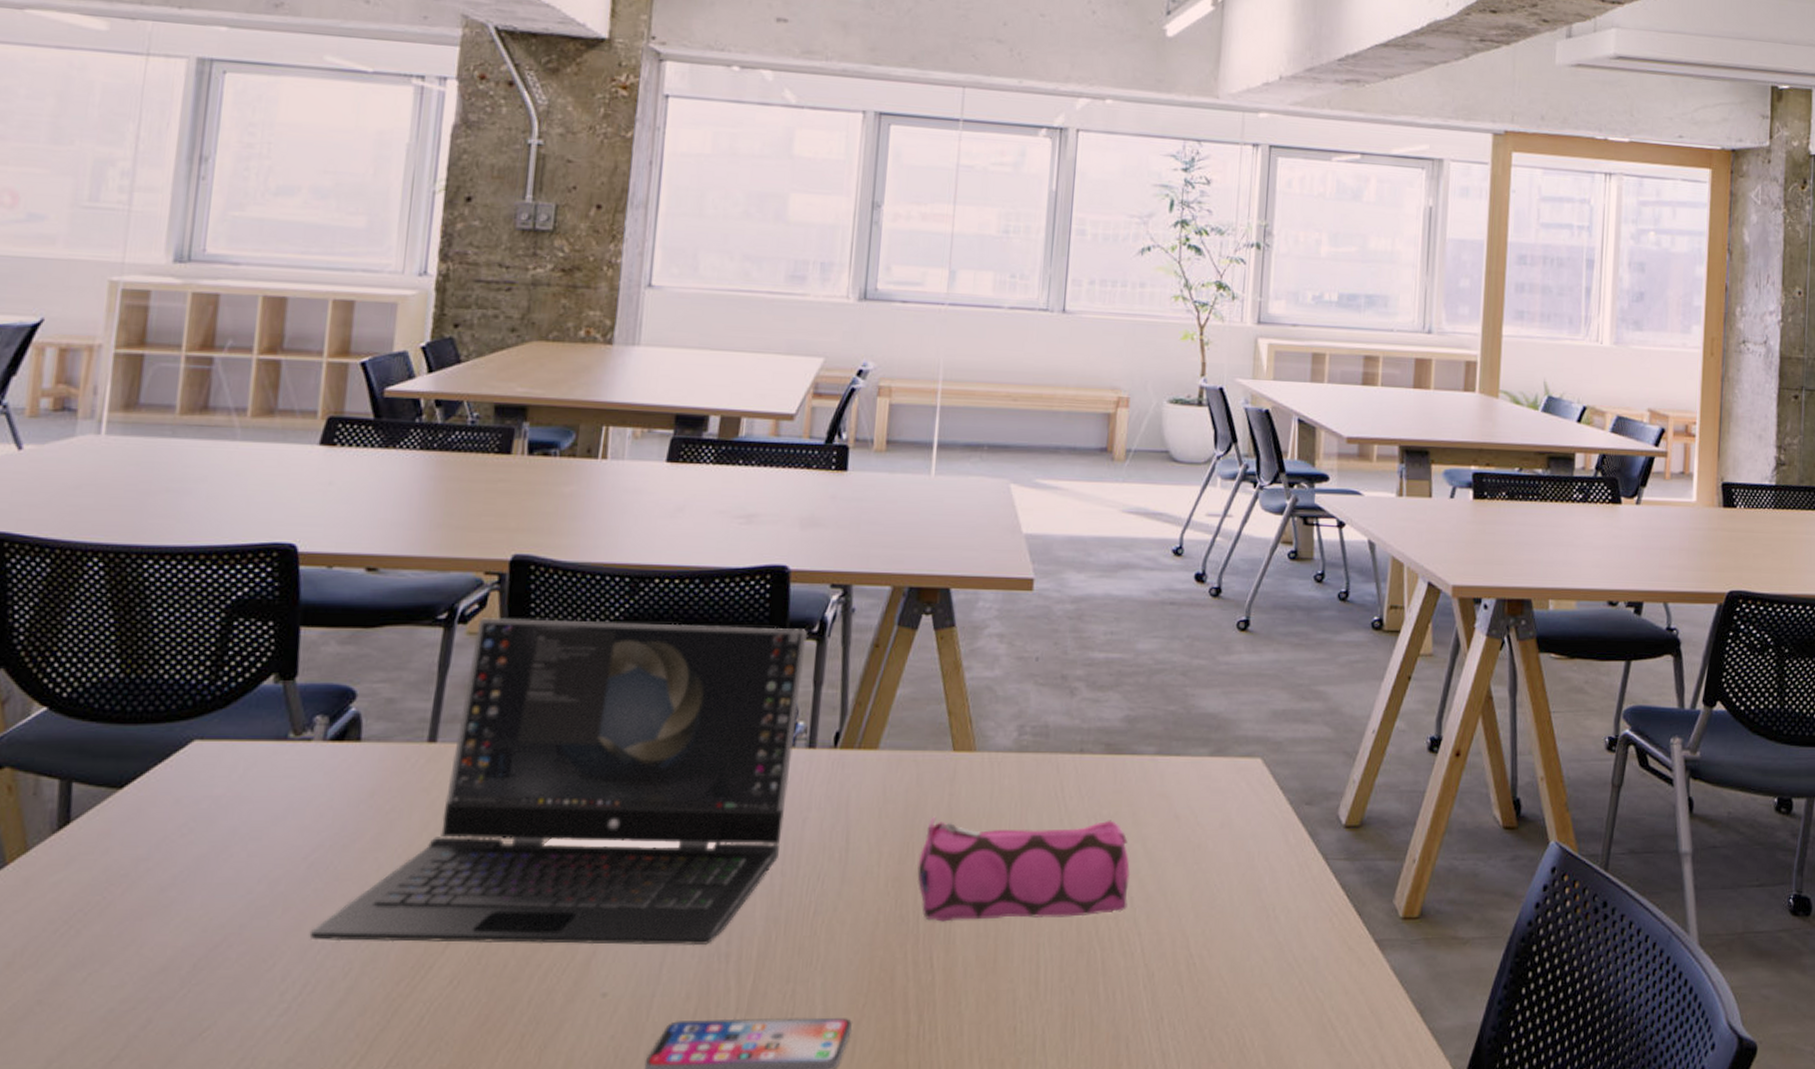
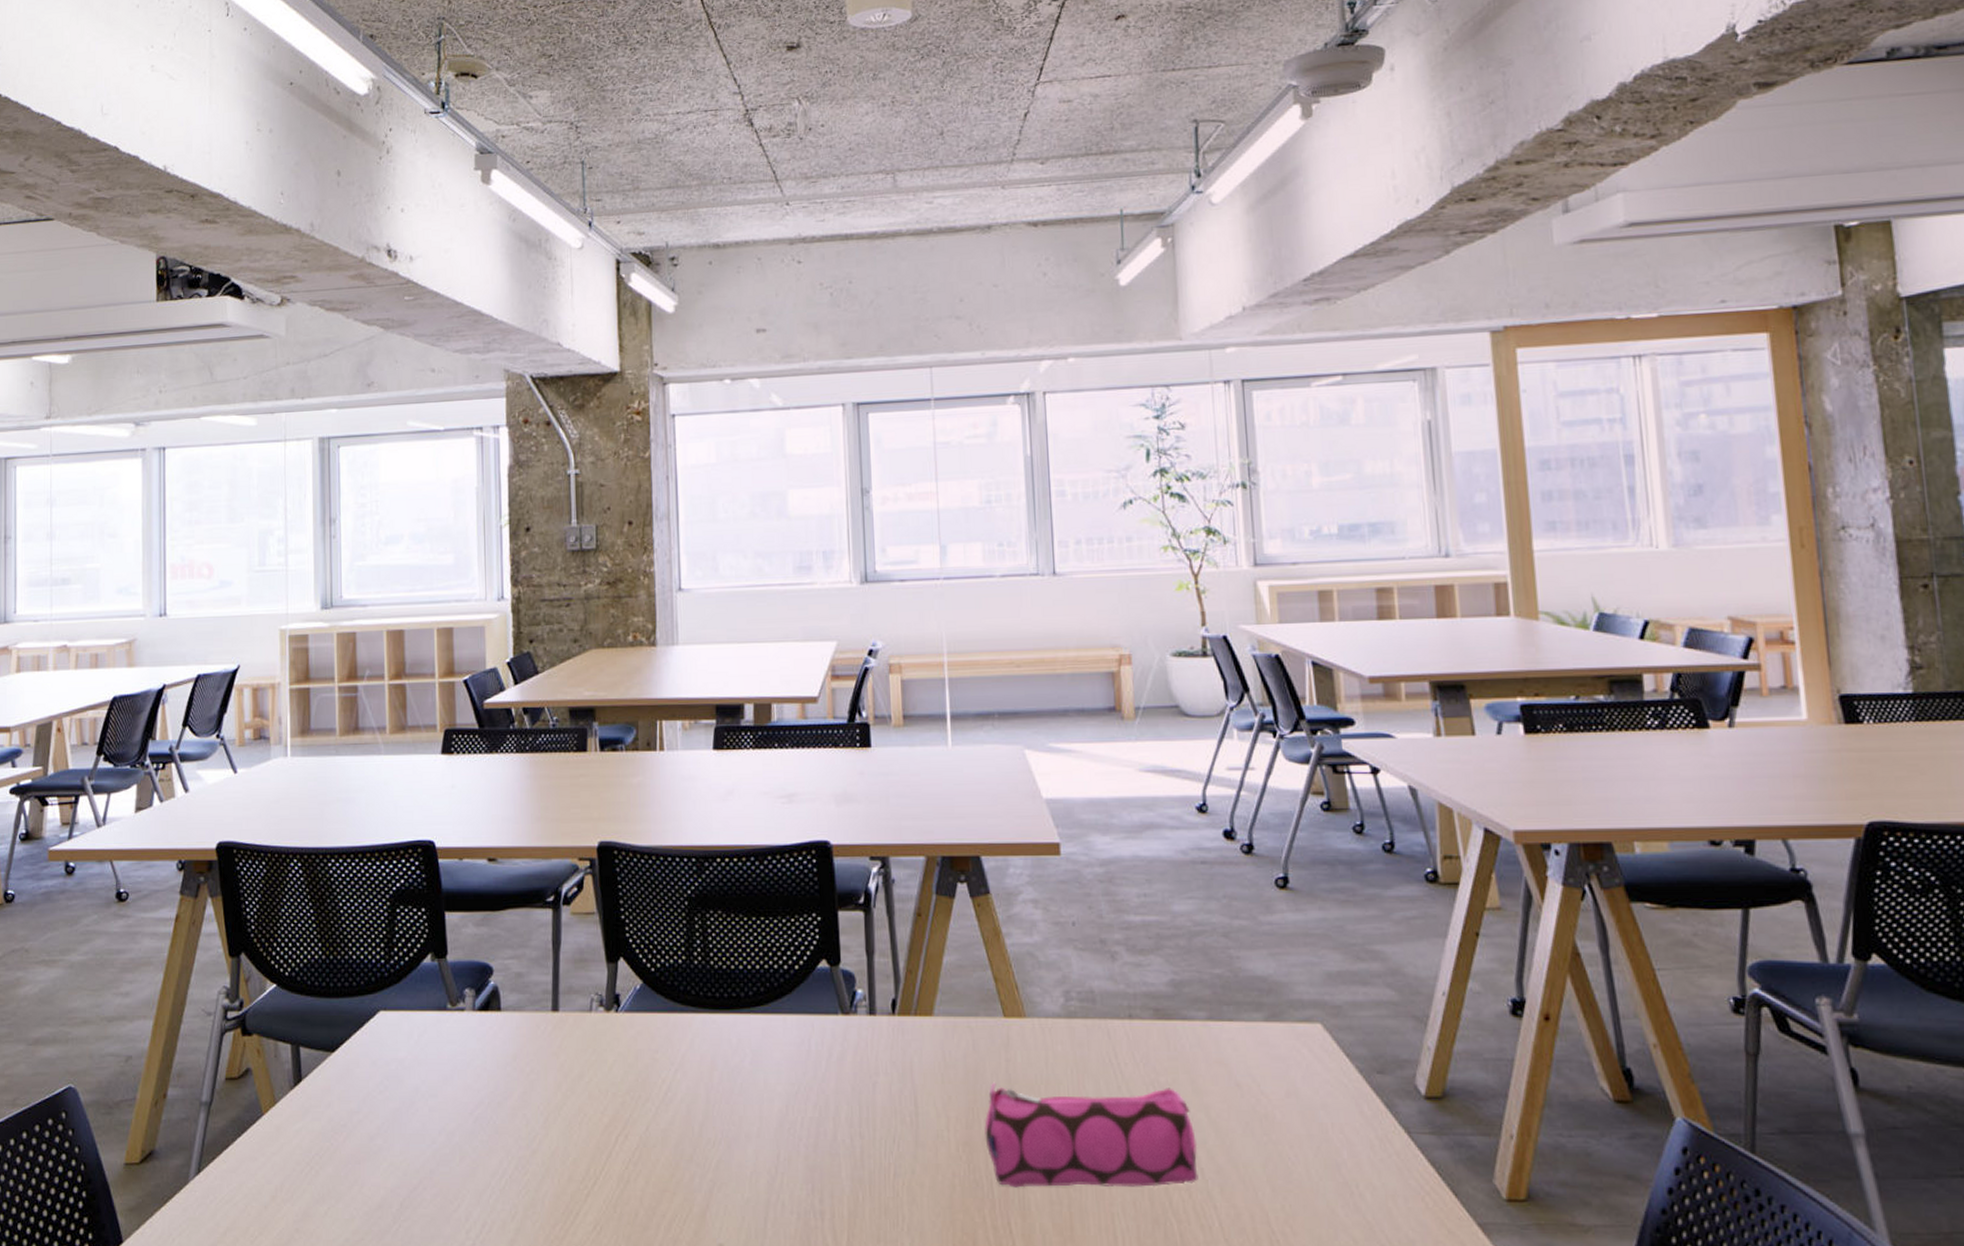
laptop: present [309,618,808,946] -> none [482,898,856,1203]

